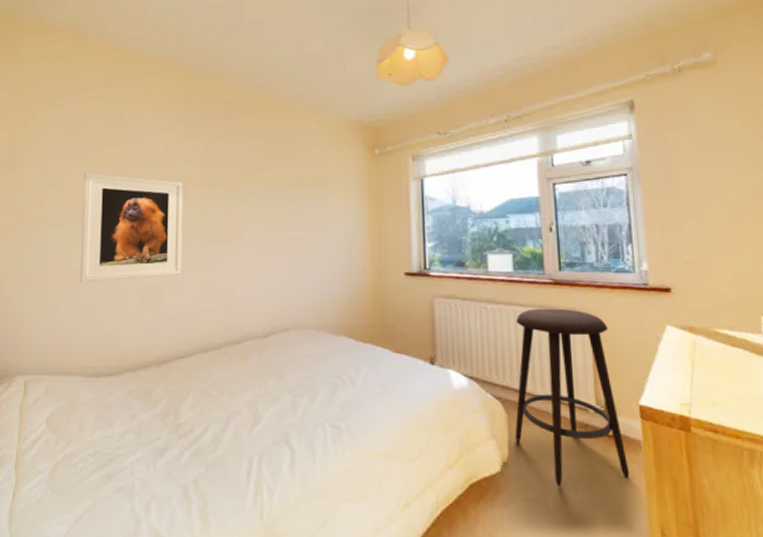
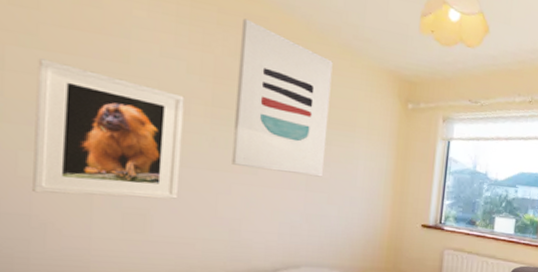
wall art: none [223,105,302,237] -> present [232,18,333,177]

